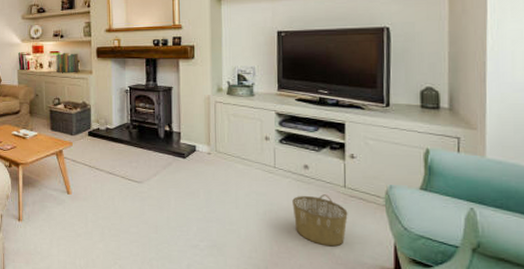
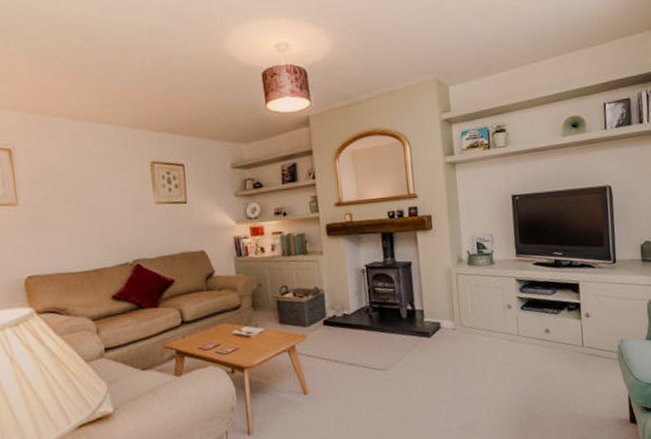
basket: present [292,194,348,247] -> none [537,356,588,408]

